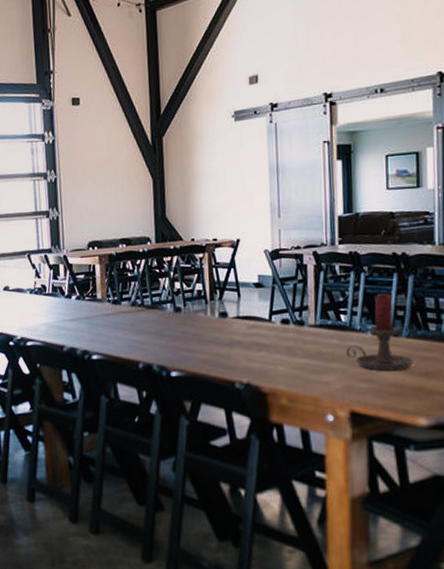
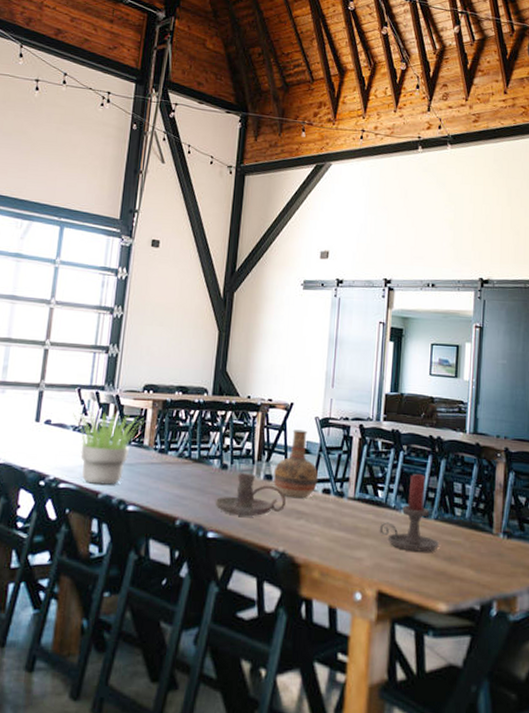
potted plant: none [27,272,93,339] -> present [73,411,143,485]
candle holder: none [173,313,245,354] -> present [215,473,287,517]
vase: none [227,264,275,332] -> present [273,429,319,499]

